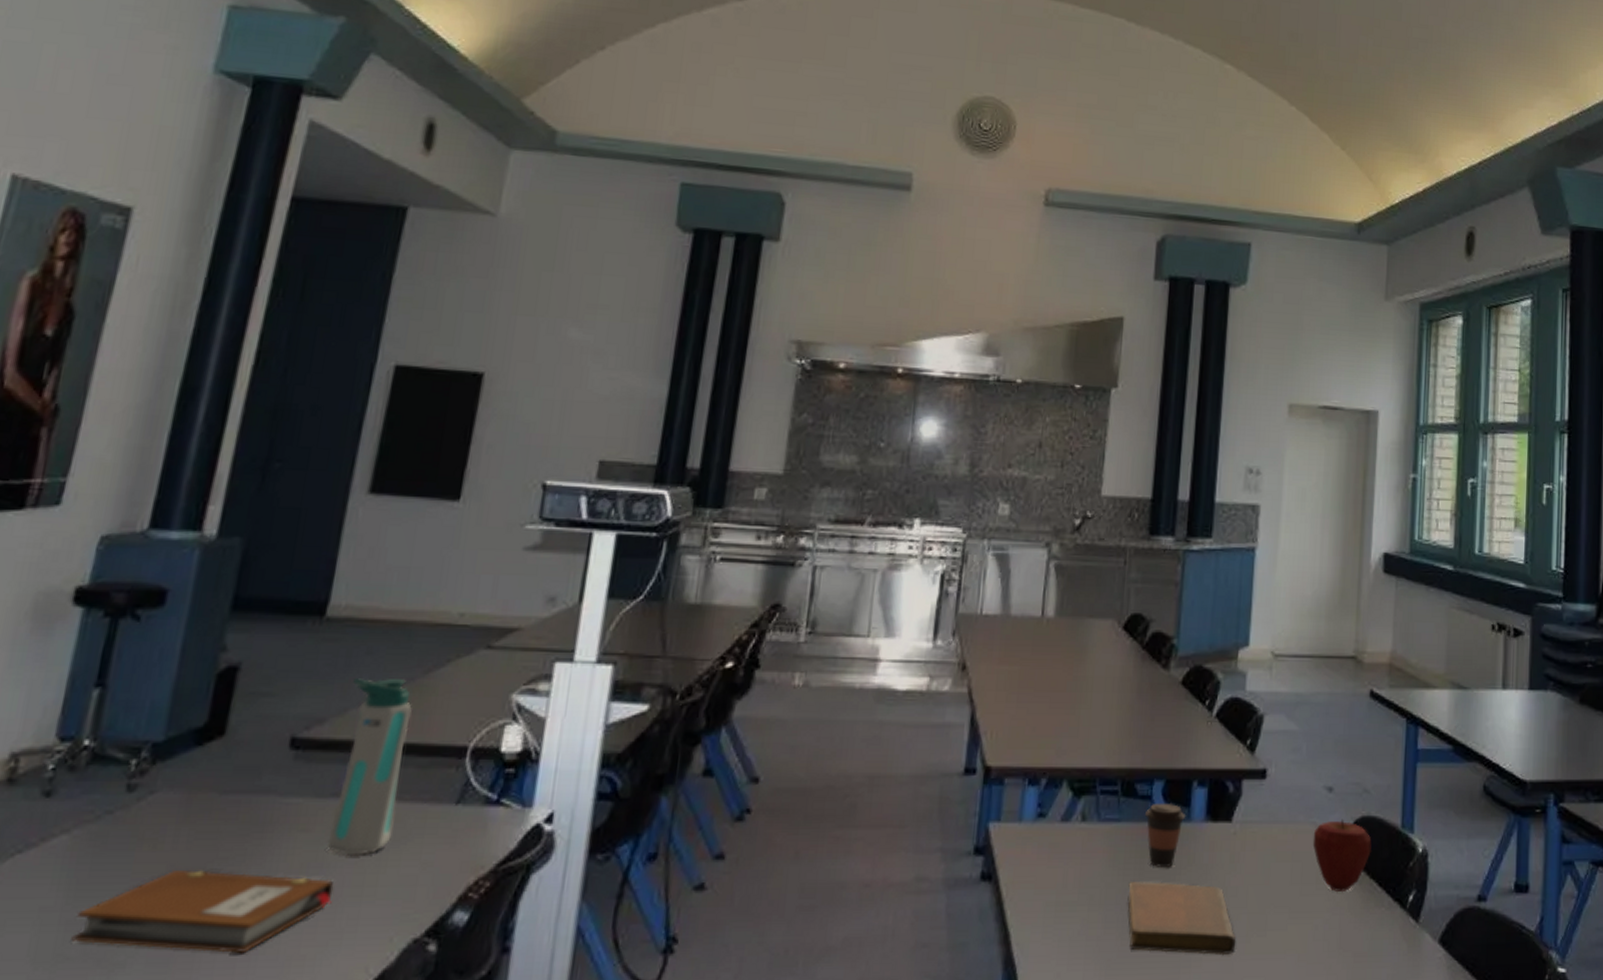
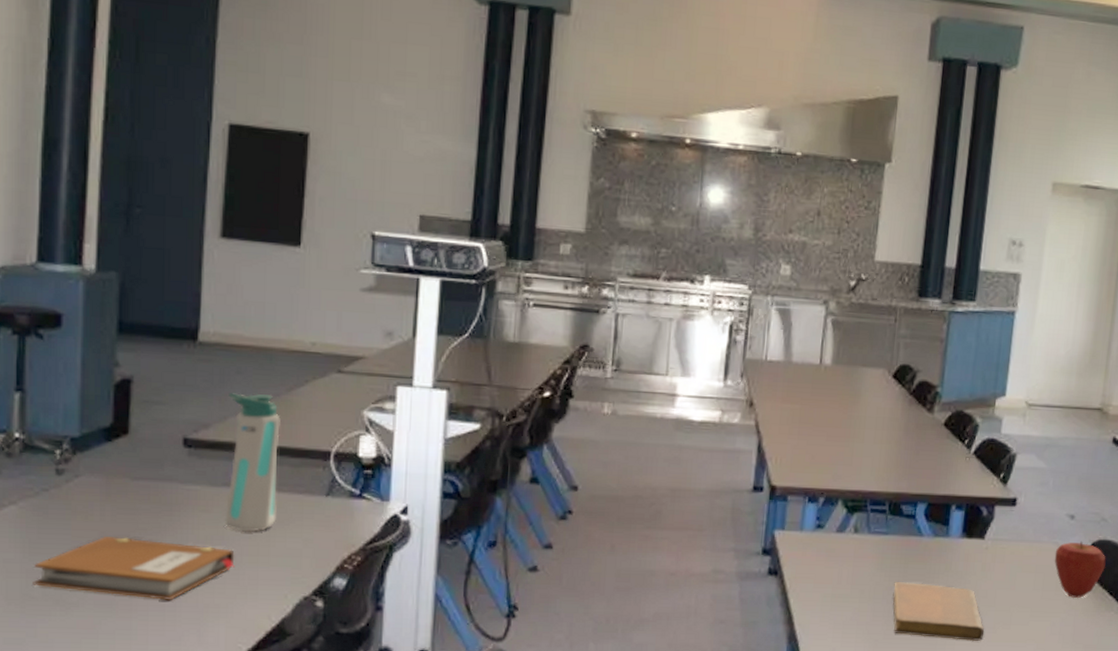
coffee cup: present [1144,802,1185,867] -> none [908,521,944,572]

